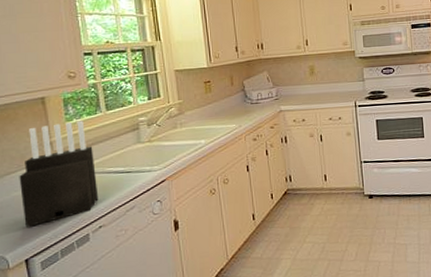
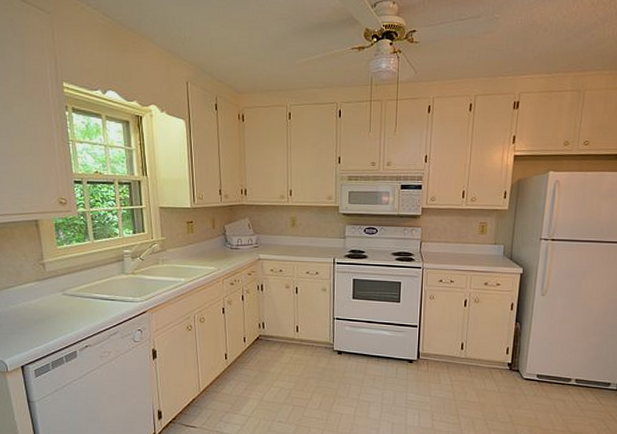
knife block: present [19,120,99,228] -> none [15,246,85,338]

